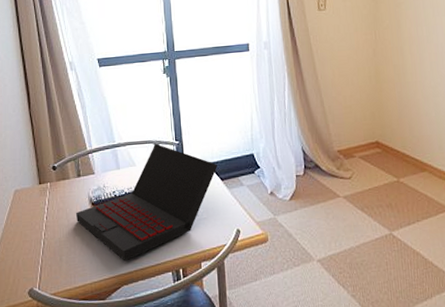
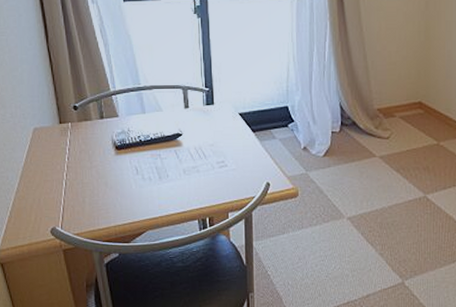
laptop: present [75,143,218,261] -> none [98,89,249,207]

